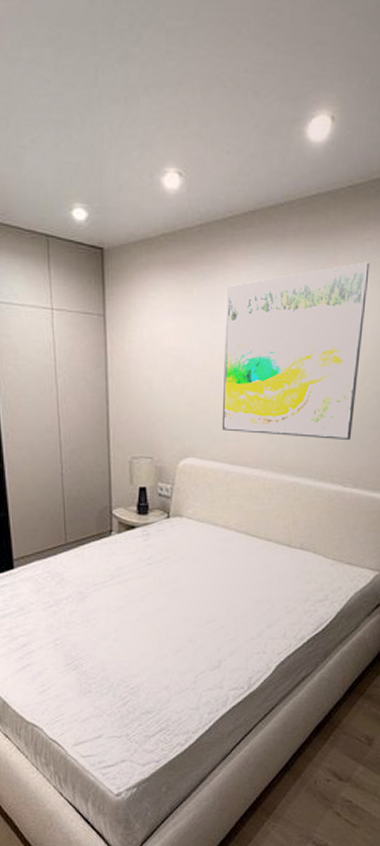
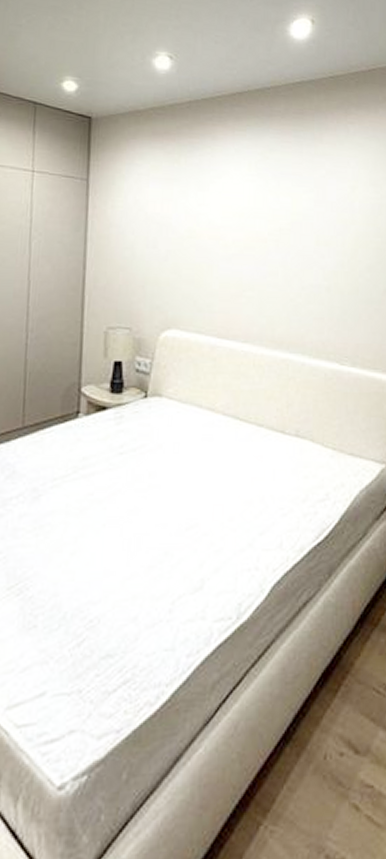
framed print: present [221,262,370,440] -> none [208,142,354,314]

